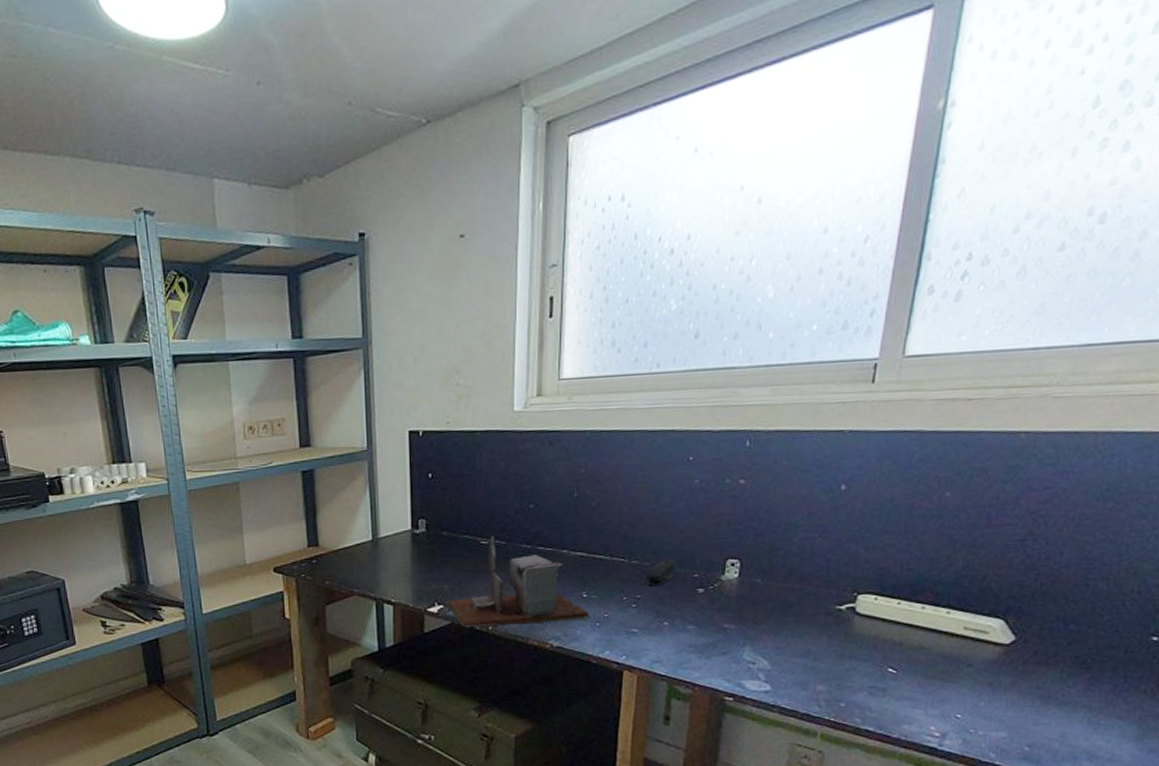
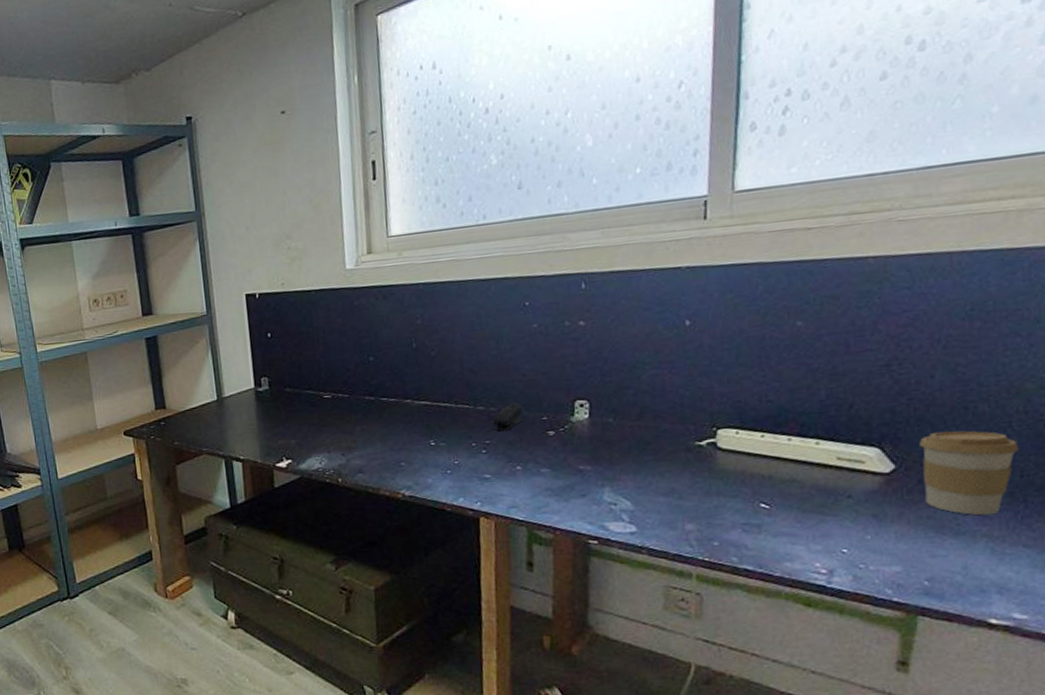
desk organizer: present [446,536,589,628] -> none [294,390,439,482]
coffee cup: none [1037,606,1129,688] -> present [920,430,1020,516]

